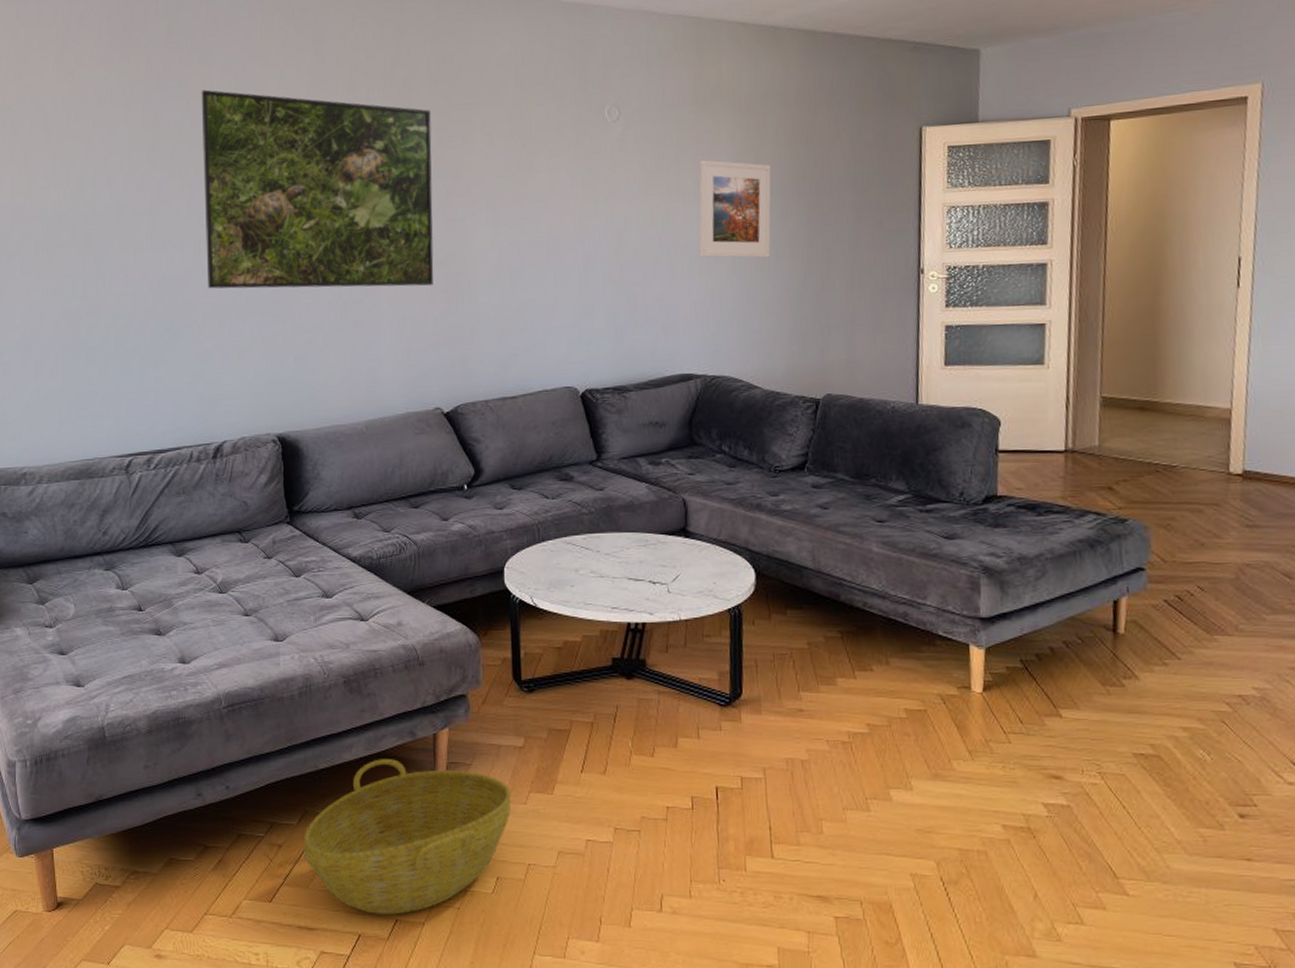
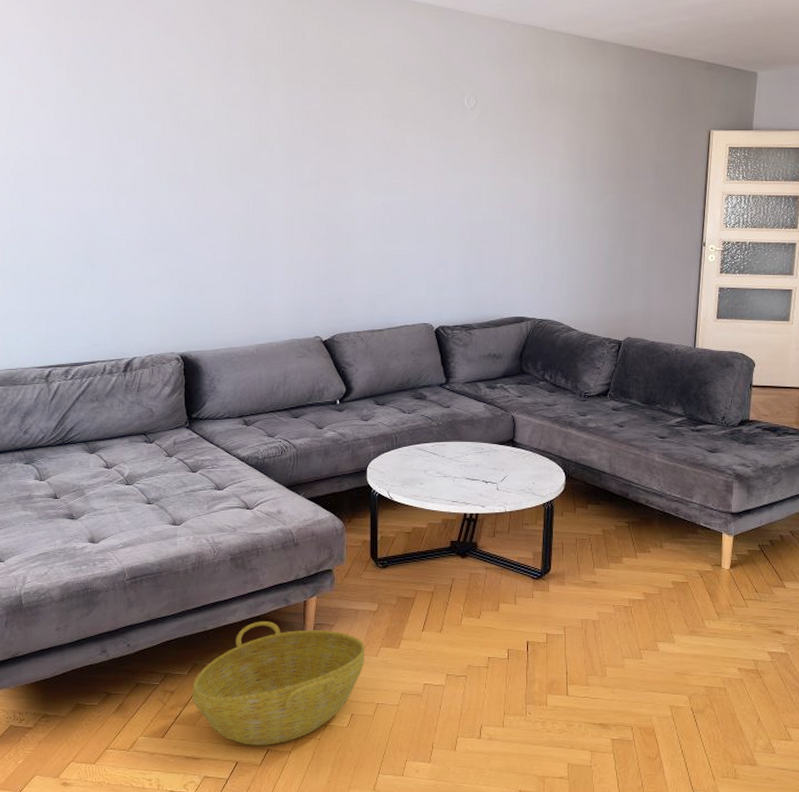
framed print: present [201,89,434,289] -> none [121,55,321,235]
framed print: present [698,160,772,258] -> none [534,145,594,227]

